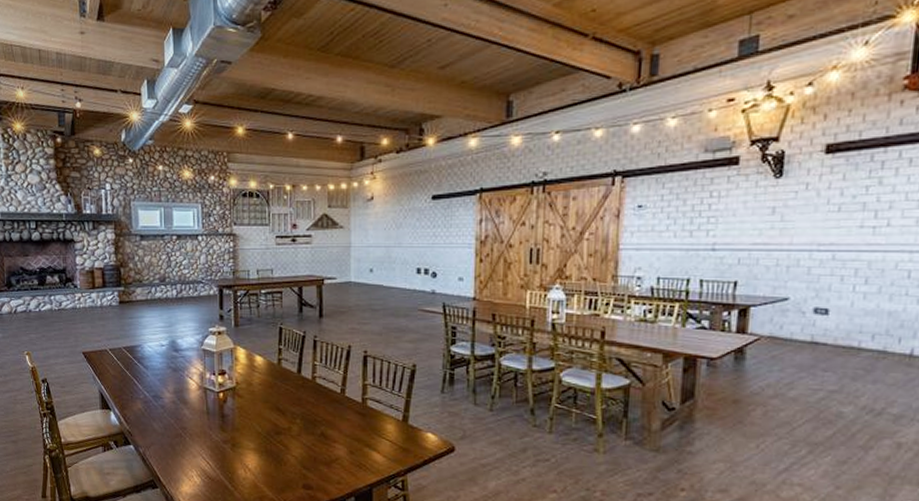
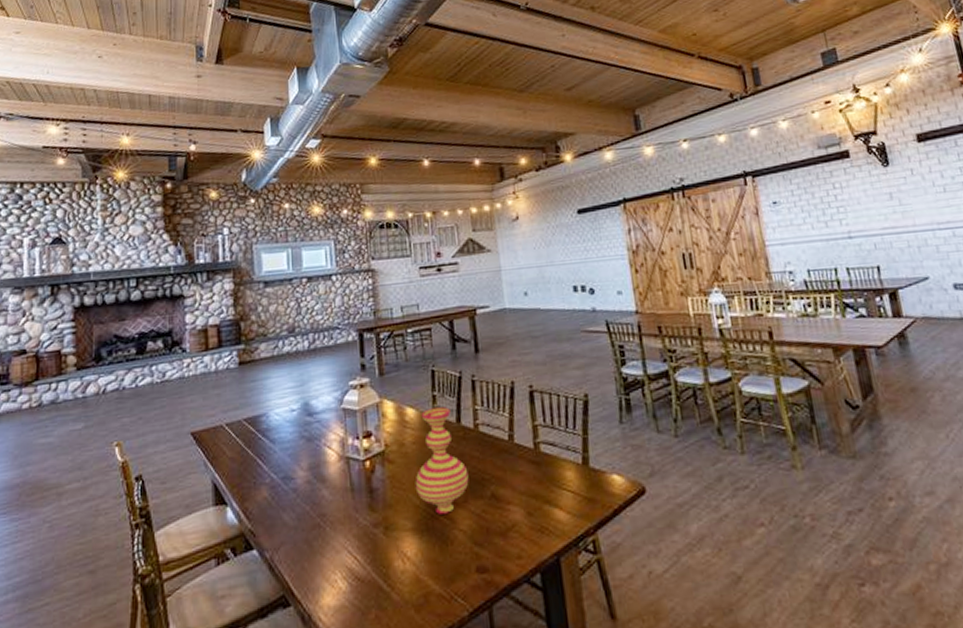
vase: none [259,359,303,442] -> present [415,407,469,514]

